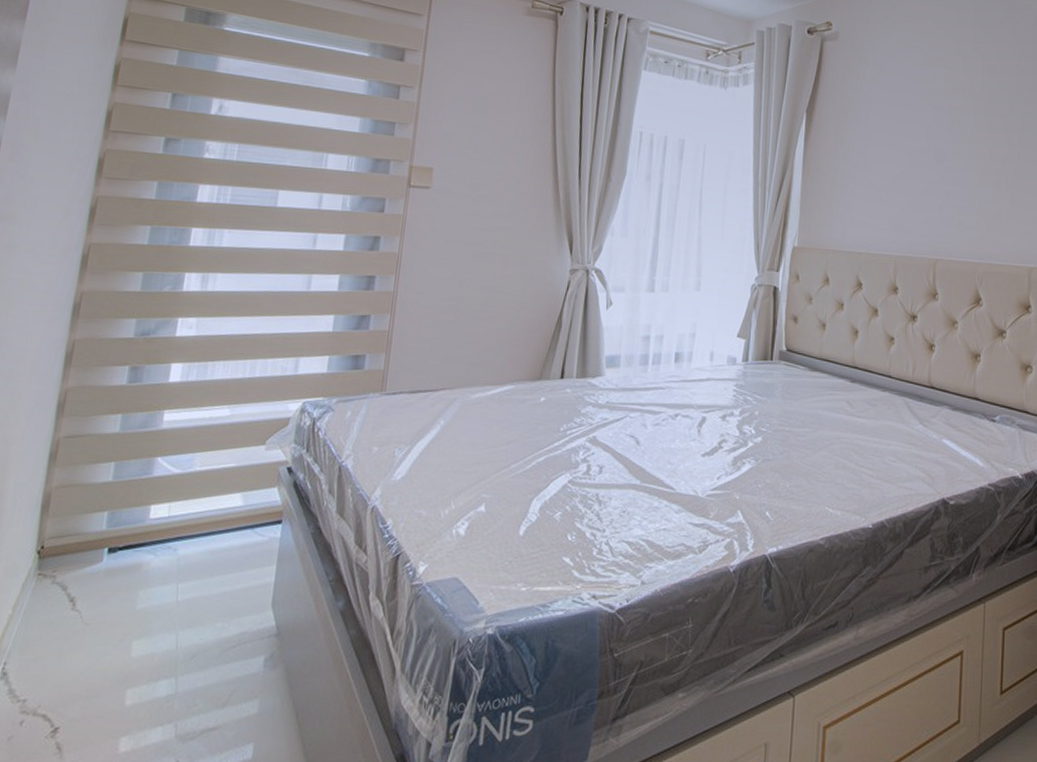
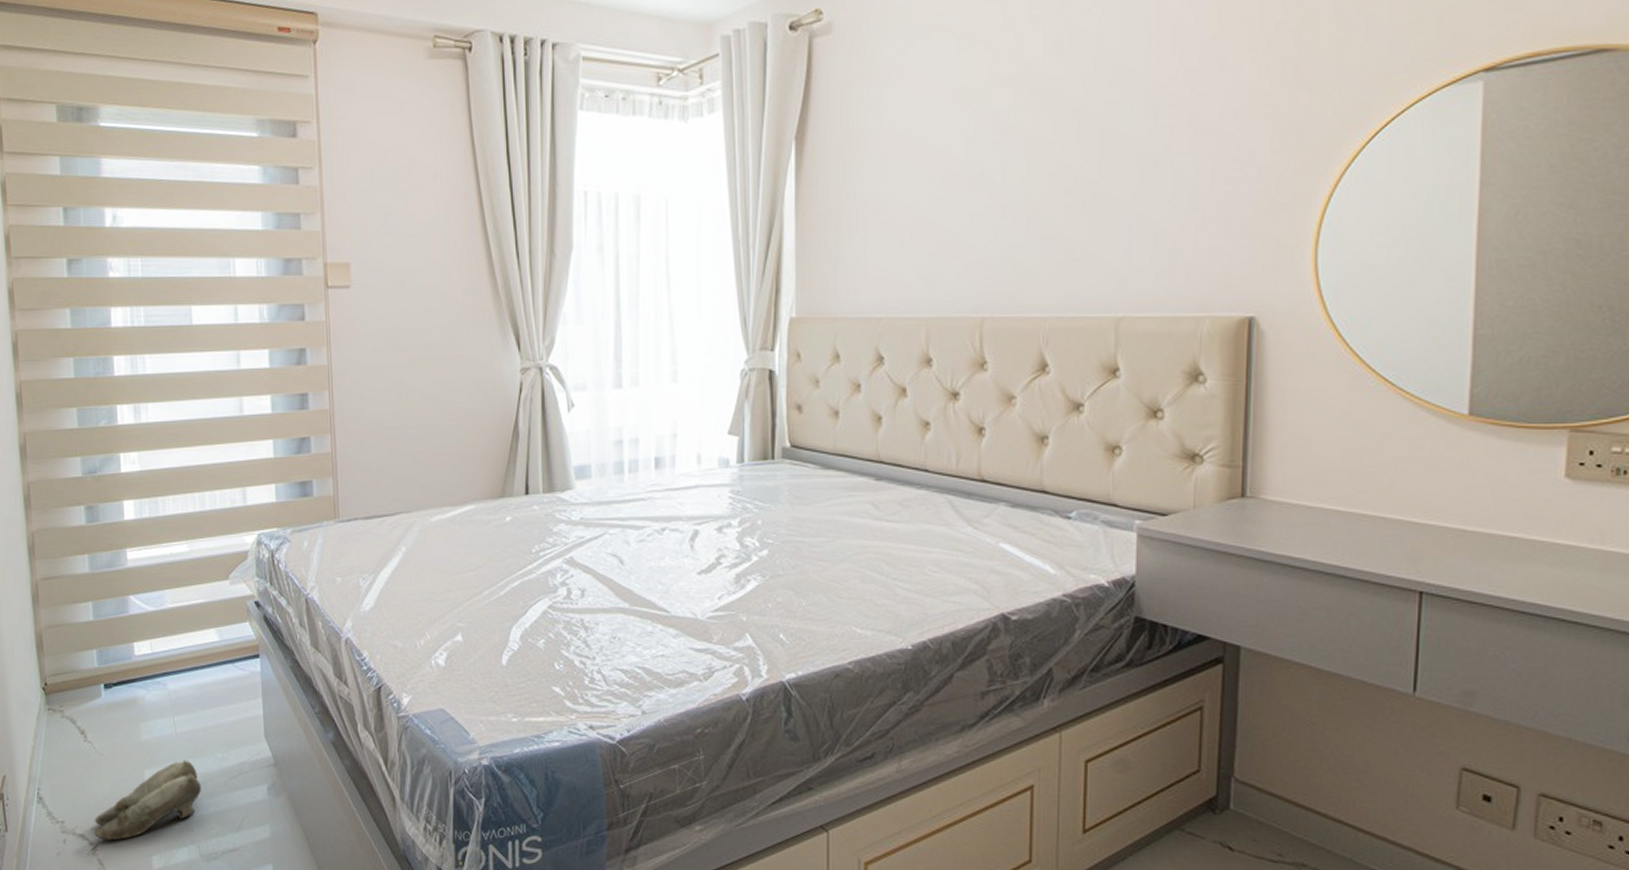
slippers: none [59,629,193,721] -> present [94,759,202,841]

